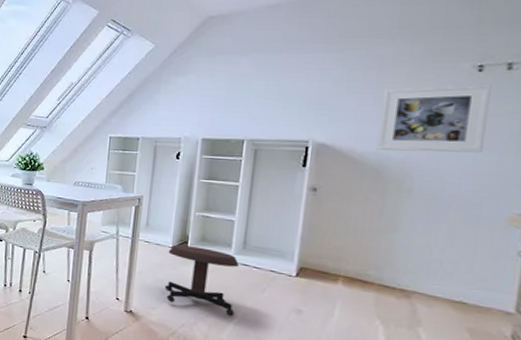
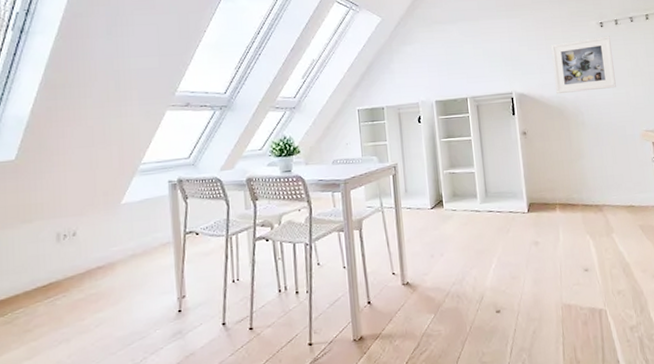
stool: present [164,244,239,316] -> none [428,203,492,264]

